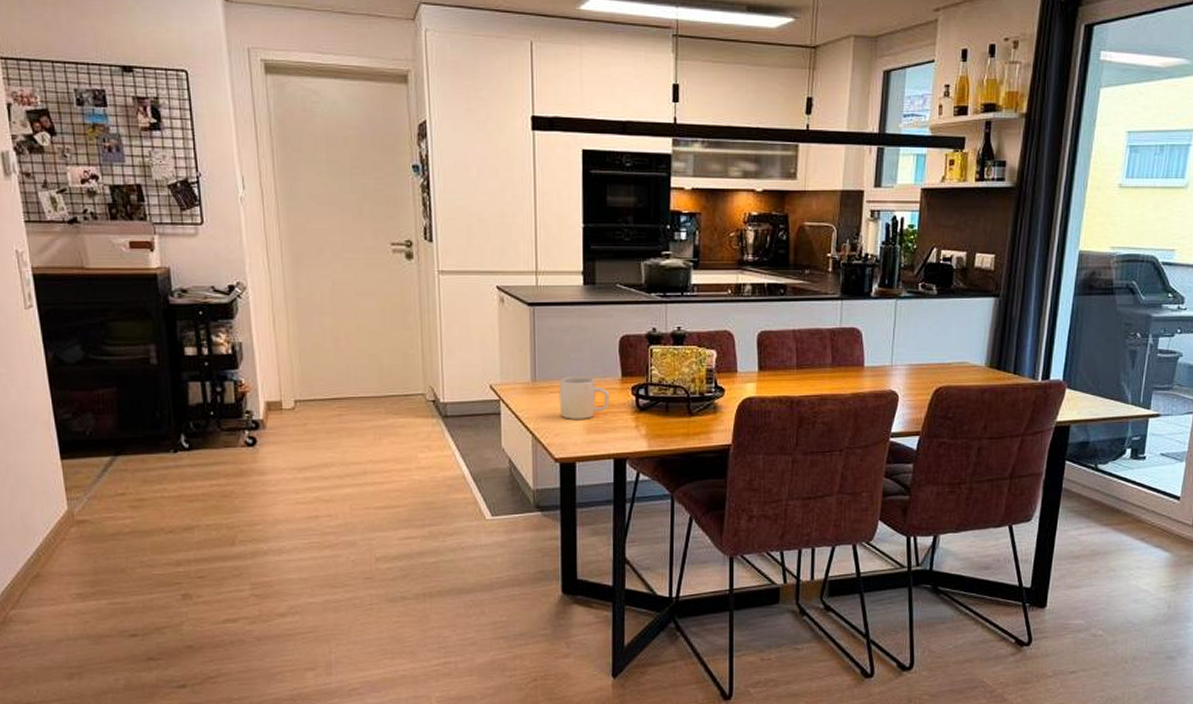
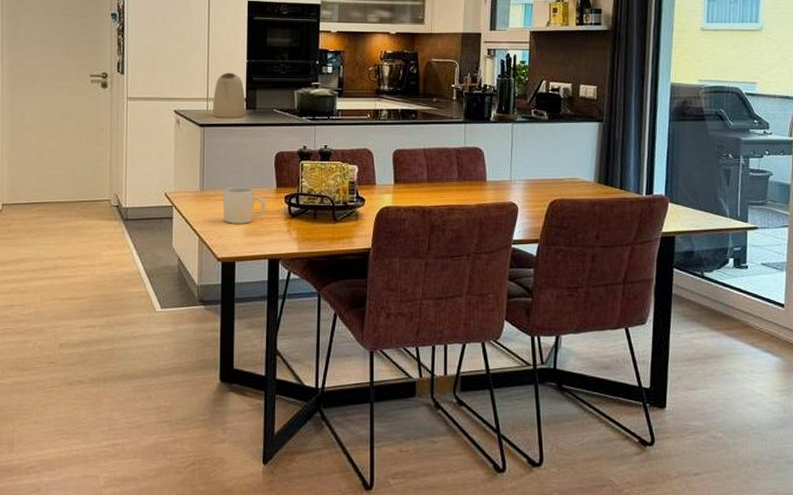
kettle: none [542,239,583,297] -> present [212,72,246,119]

